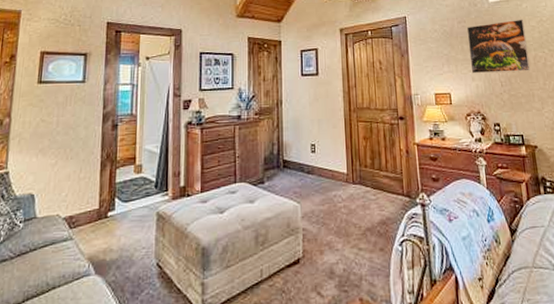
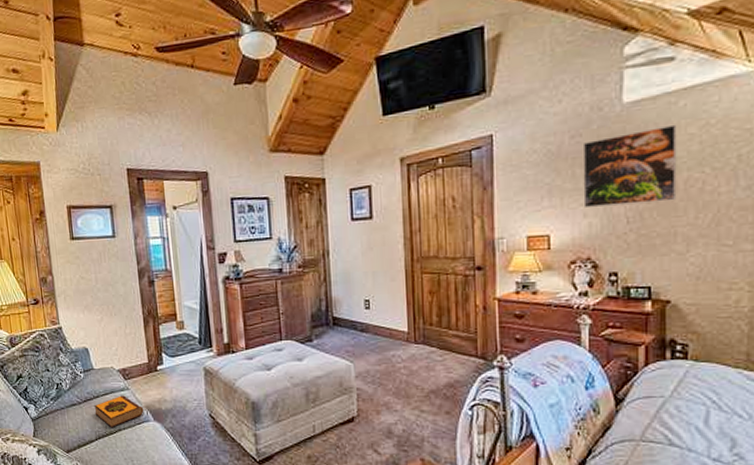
hardback book: none [27,246,86,286] -> present [94,395,144,428]

